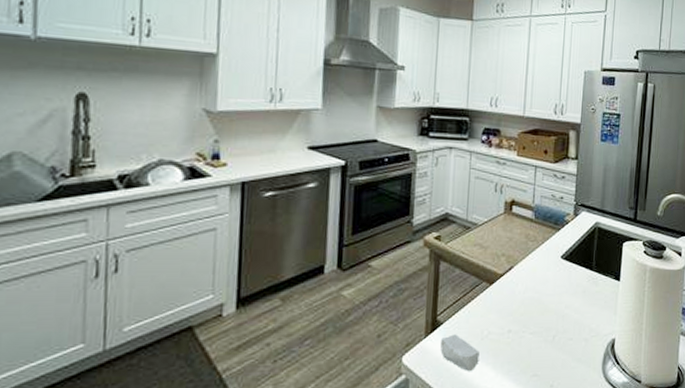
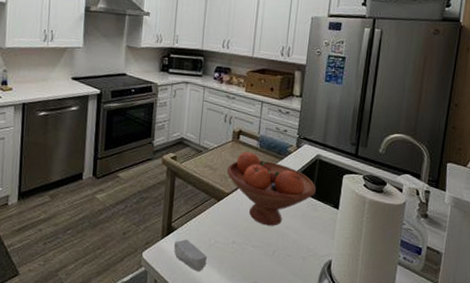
fruit bowl: none [499,224,596,307] -> present [227,151,316,226]

